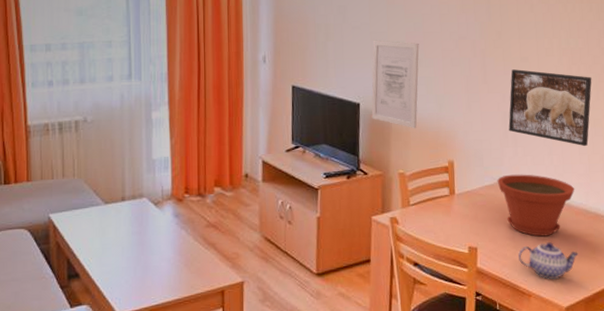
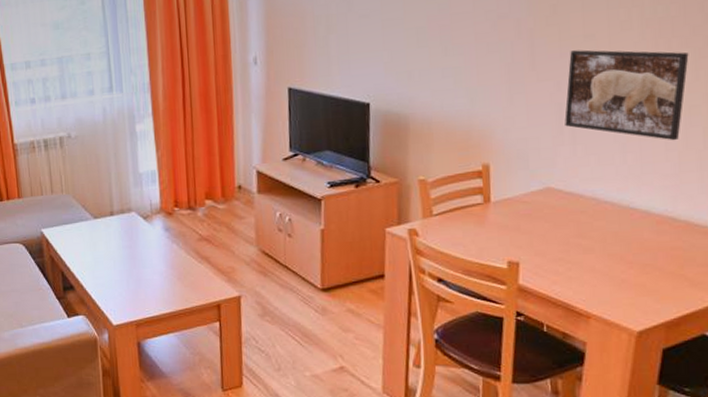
wall art: present [371,40,419,128] -> none [384,27,445,128]
plant pot: present [497,174,575,237] -> none [547,176,658,250]
teapot: present [518,242,579,279] -> none [574,256,660,299]

